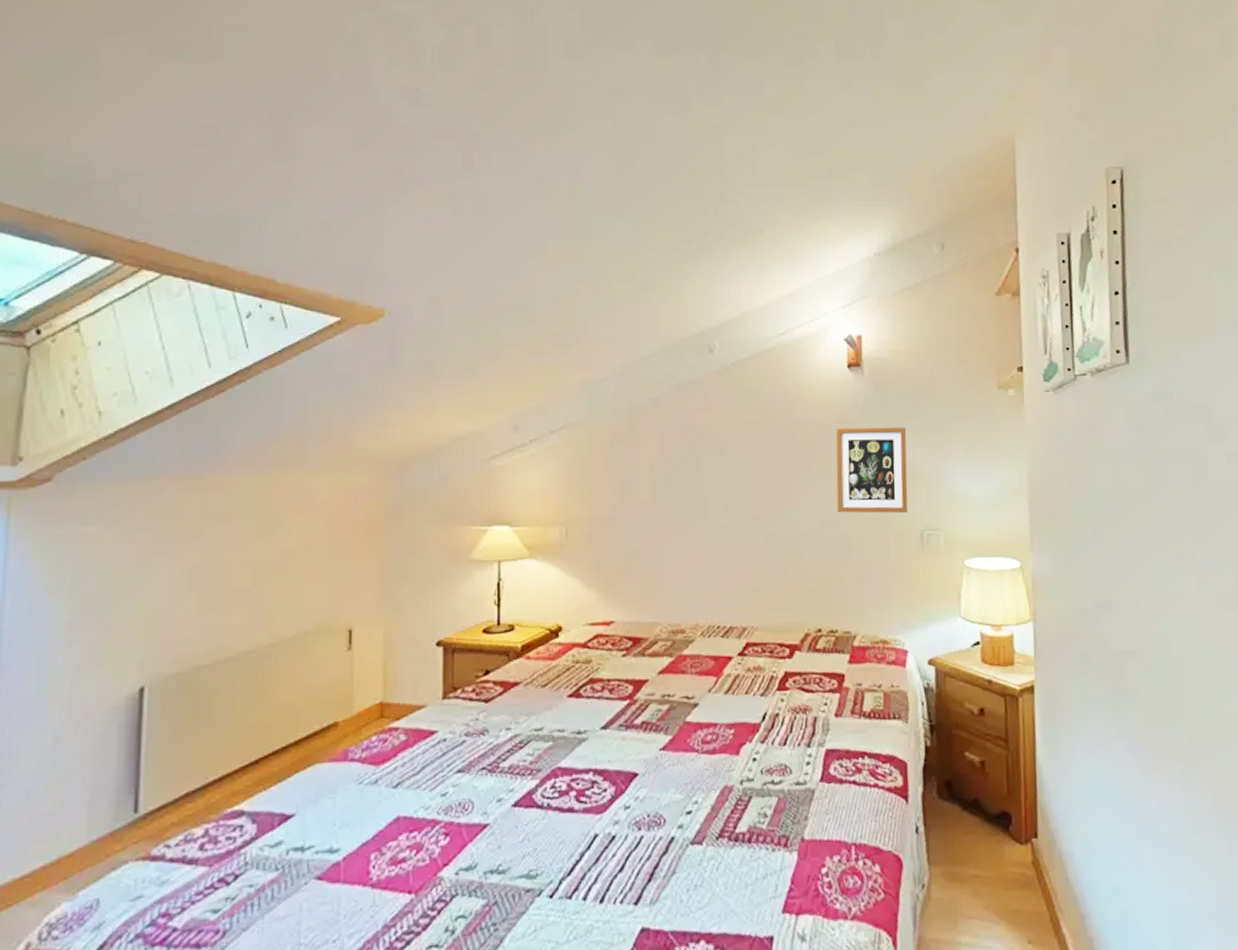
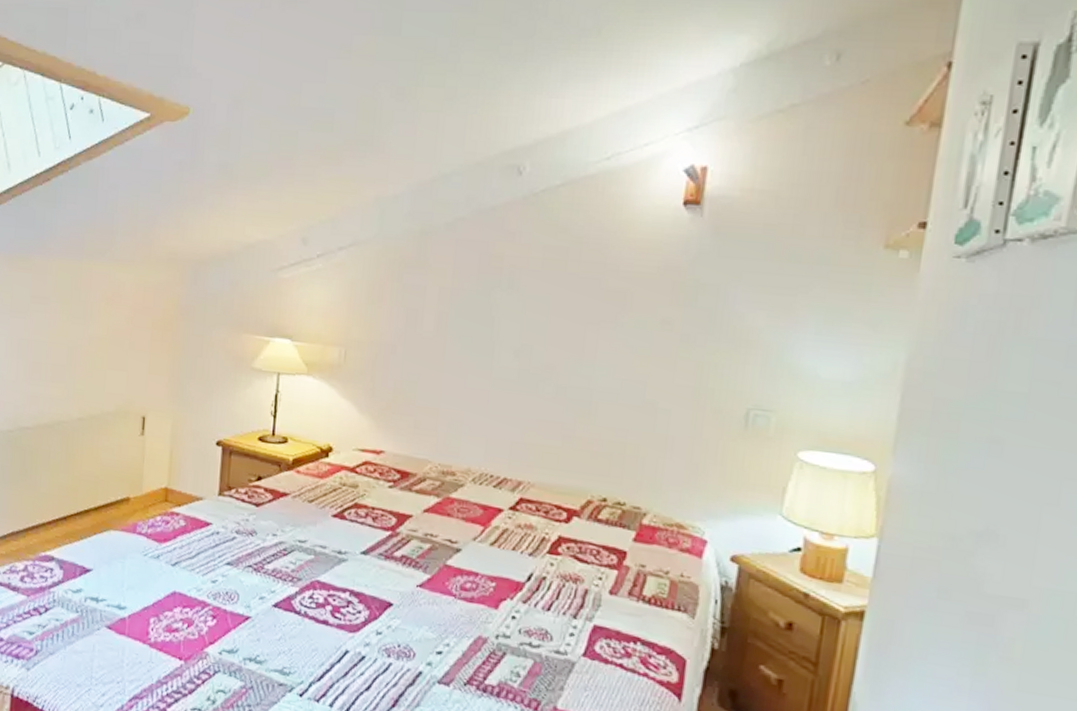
picture frame: present [836,427,908,514] -> none [645,276,749,386]

